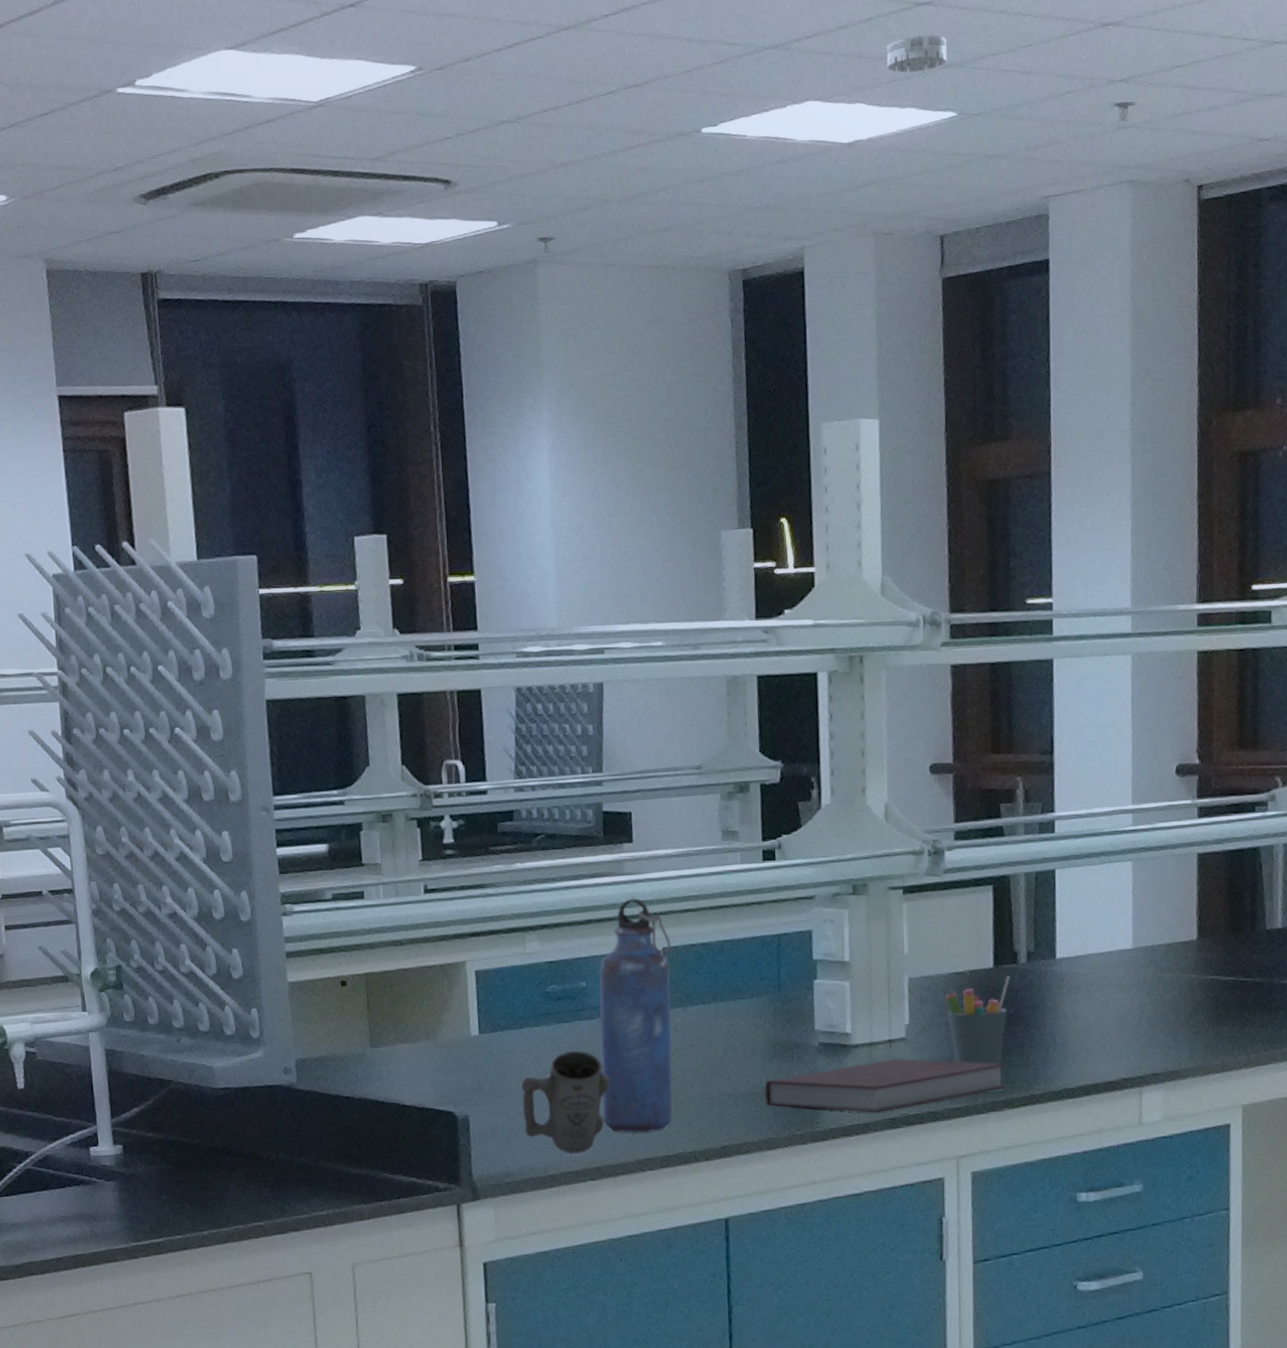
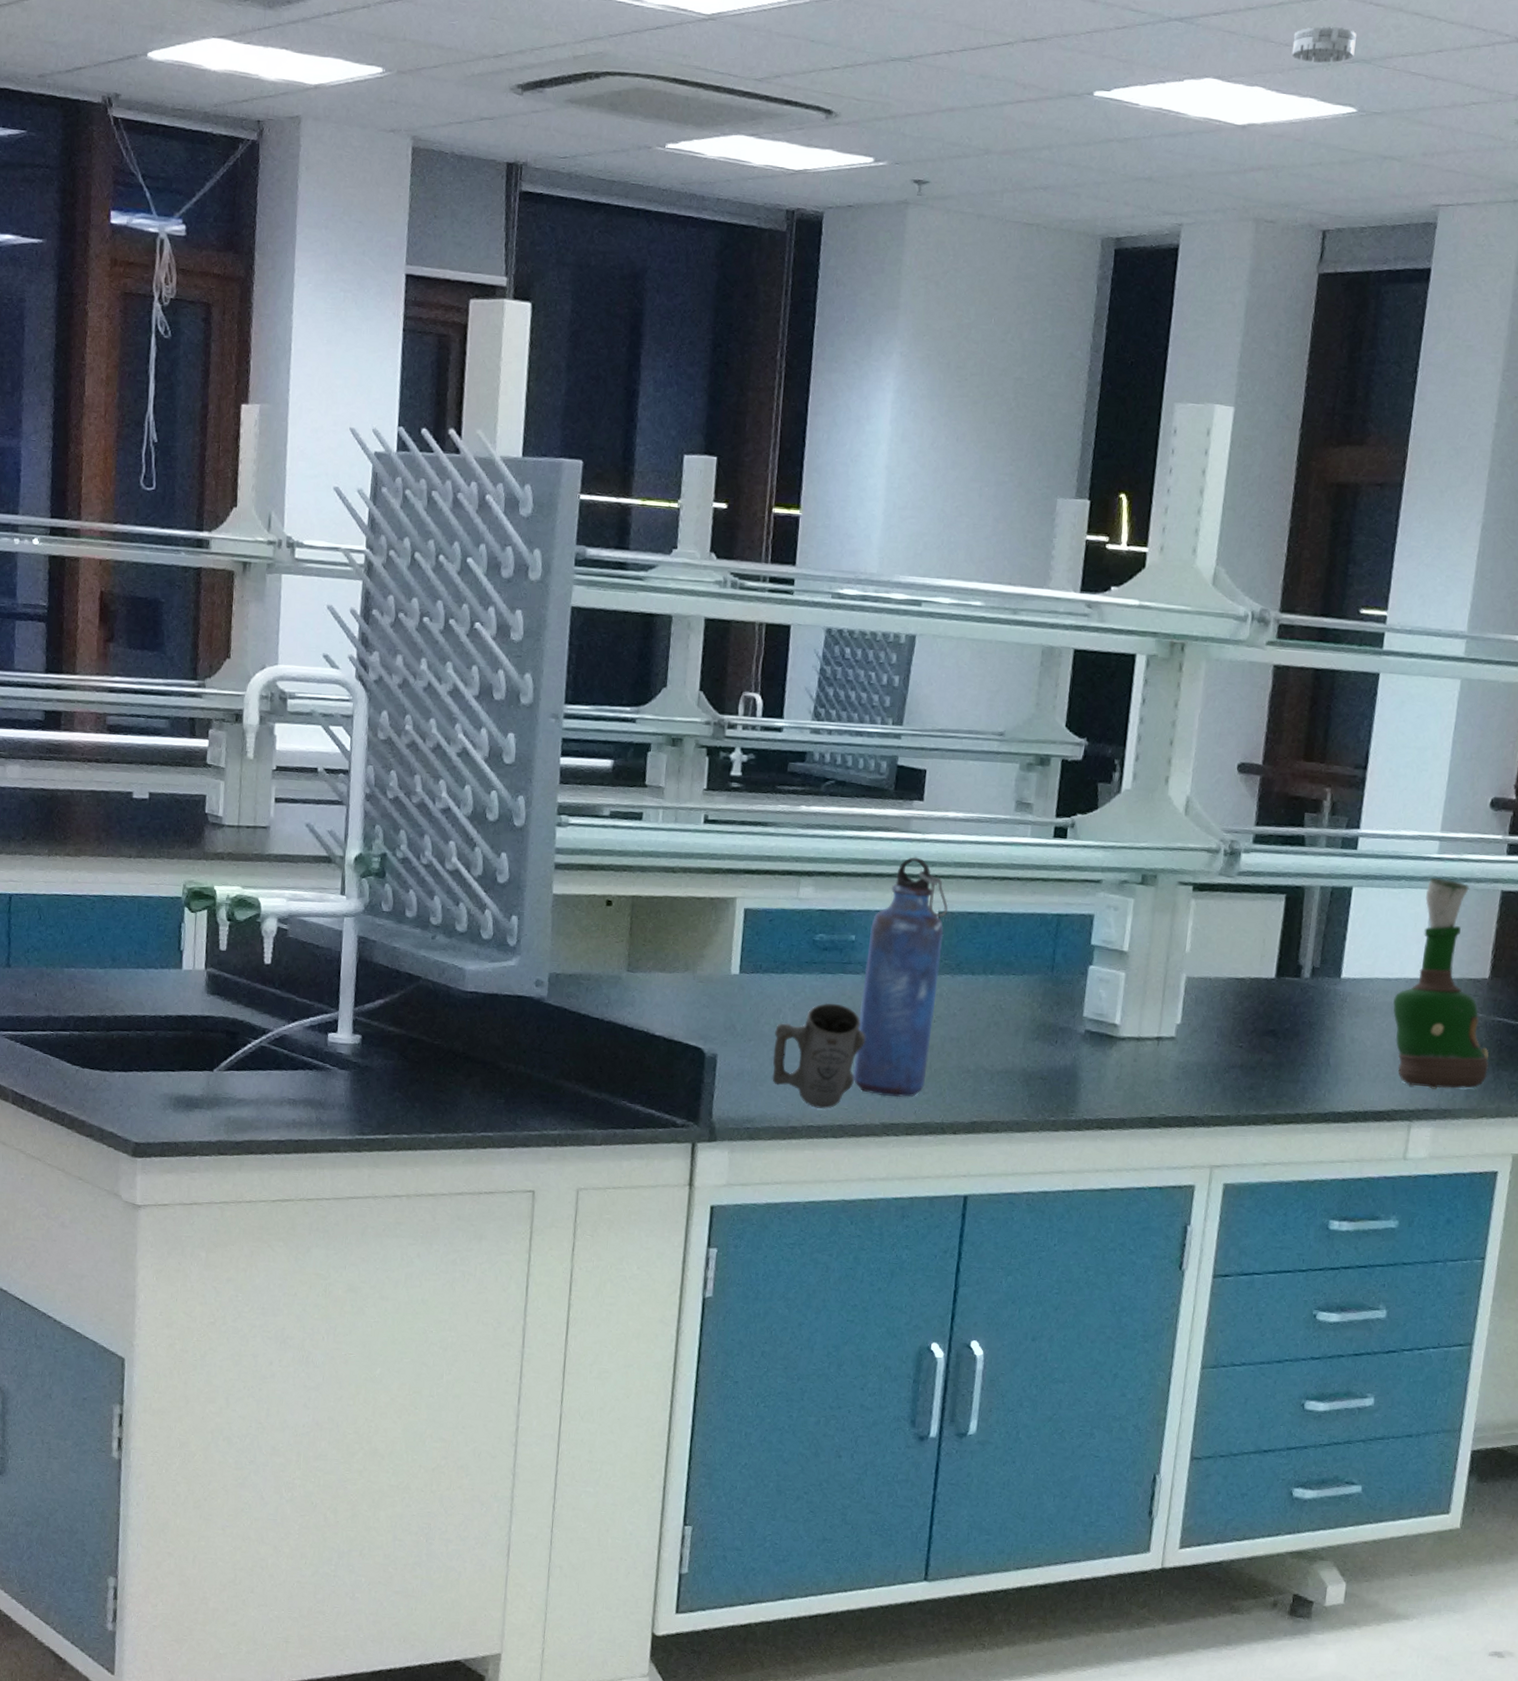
notebook: present [765,1058,1006,1113] -> none [1022,1056,1274,1110]
pen holder: present [944,976,1010,1065] -> none [1221,989,1290,1078]
grog bottle: none [1108,849,1209,1053] -> present [1392,877,1489,1089]

